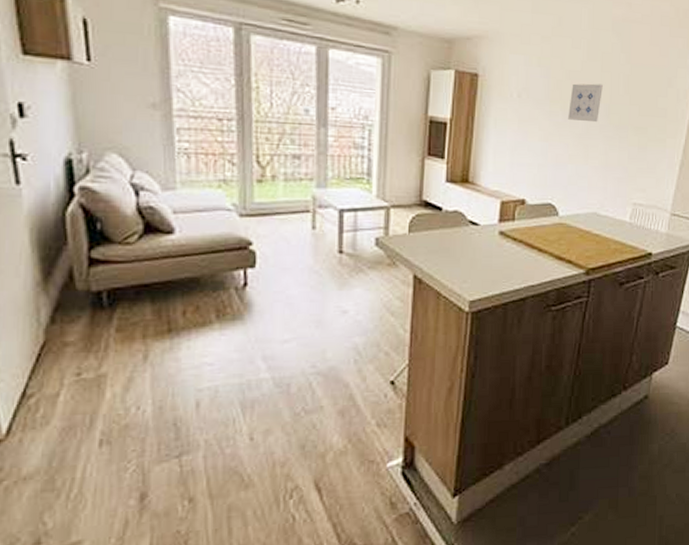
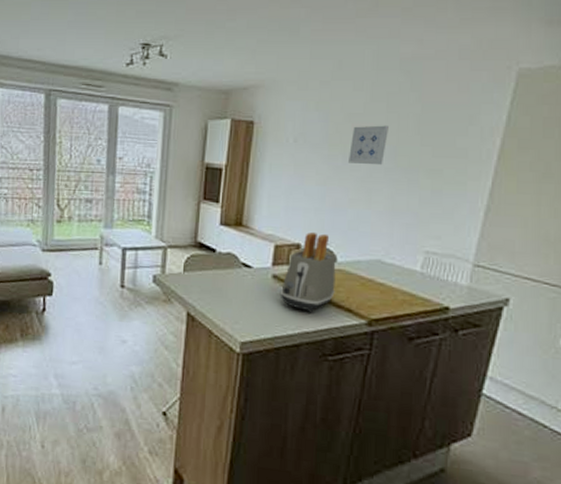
toaster: none [506,187,558,267] -> present [279,231,336,313]

